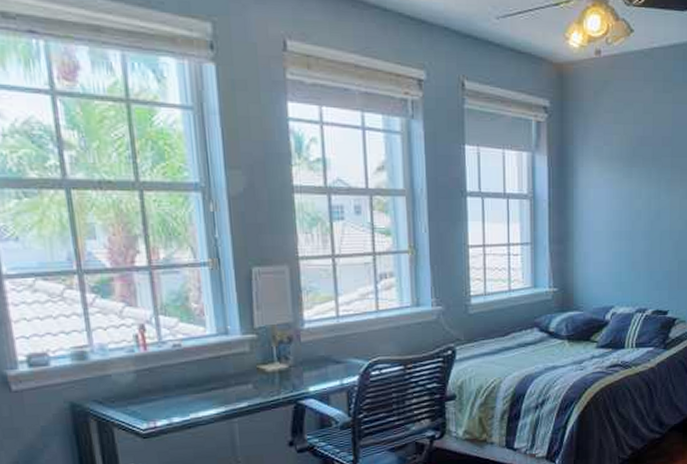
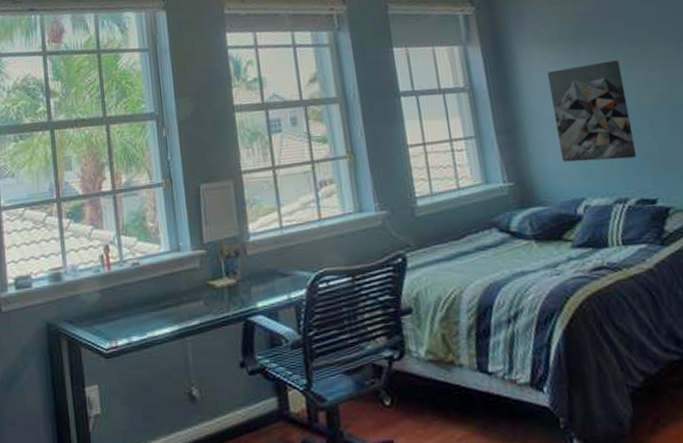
wall art: none [601,185,662,275] -> present [548,60,637,162]

